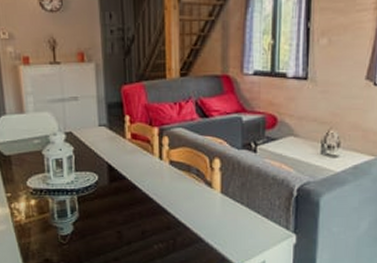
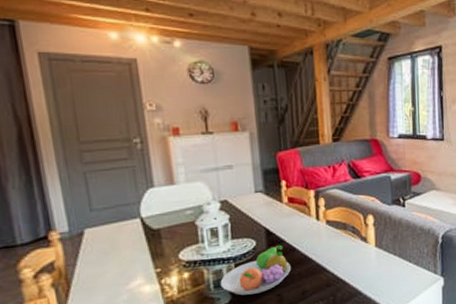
fruit bowl: none [63,181,132,228] -> present [220,244,292,296]

